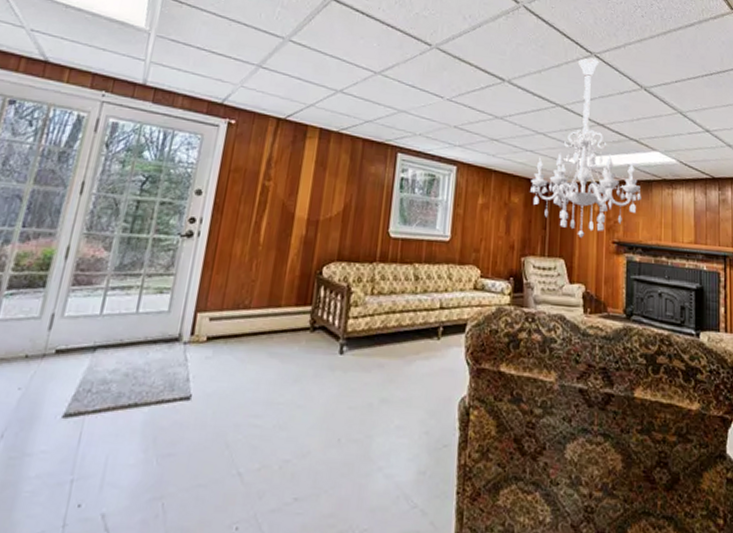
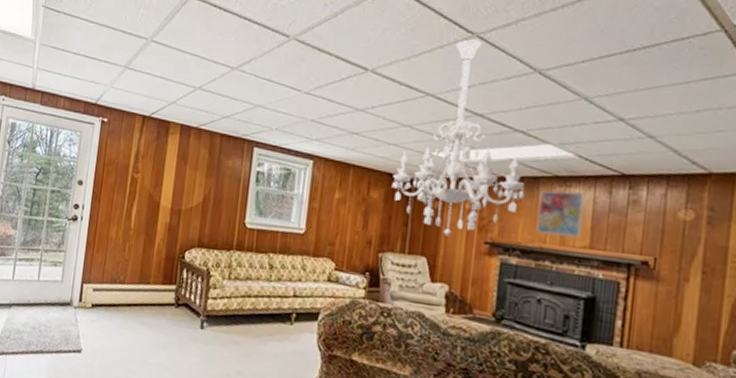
wall art: none [653,192,687,234] -> present [536,190,585,237]

